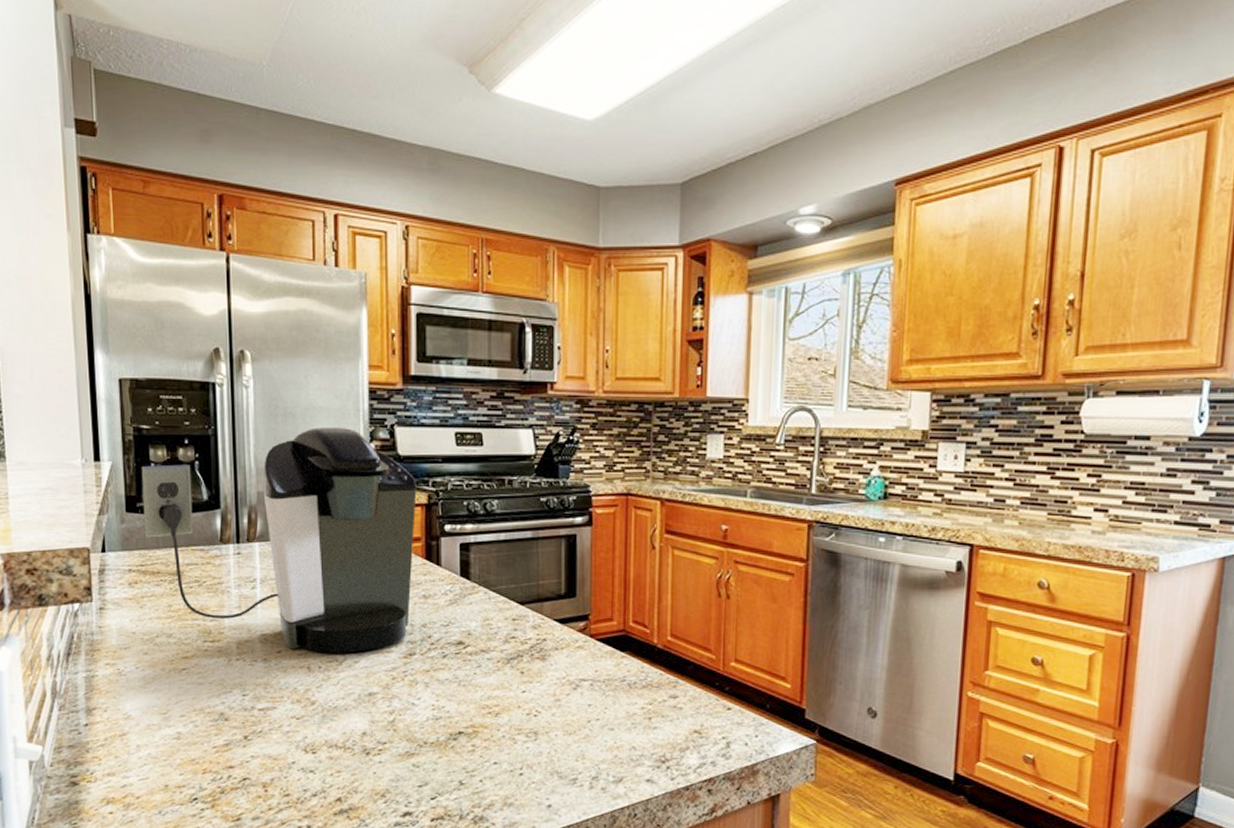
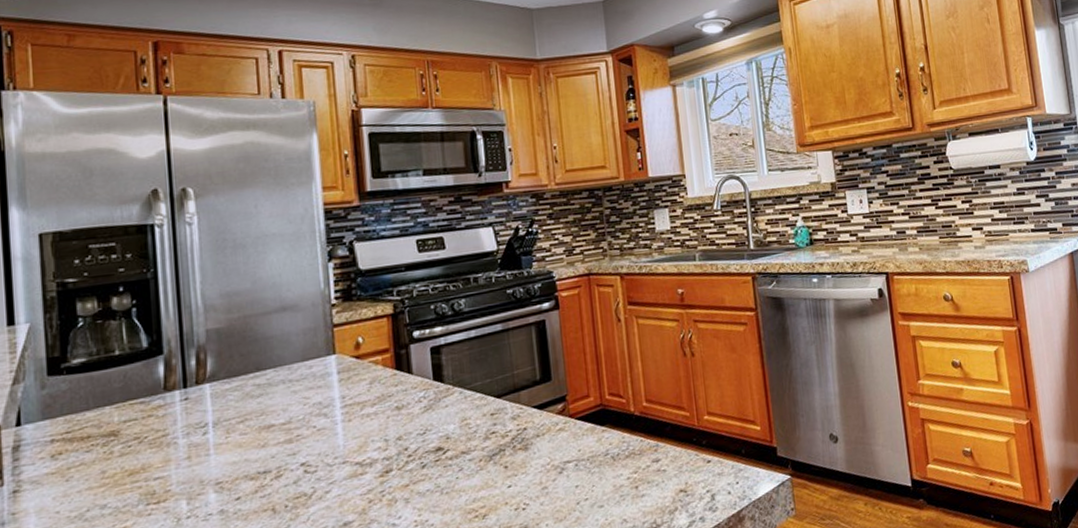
coffee maker: present [141,426,417,653] -> none [66,250,383,493]

